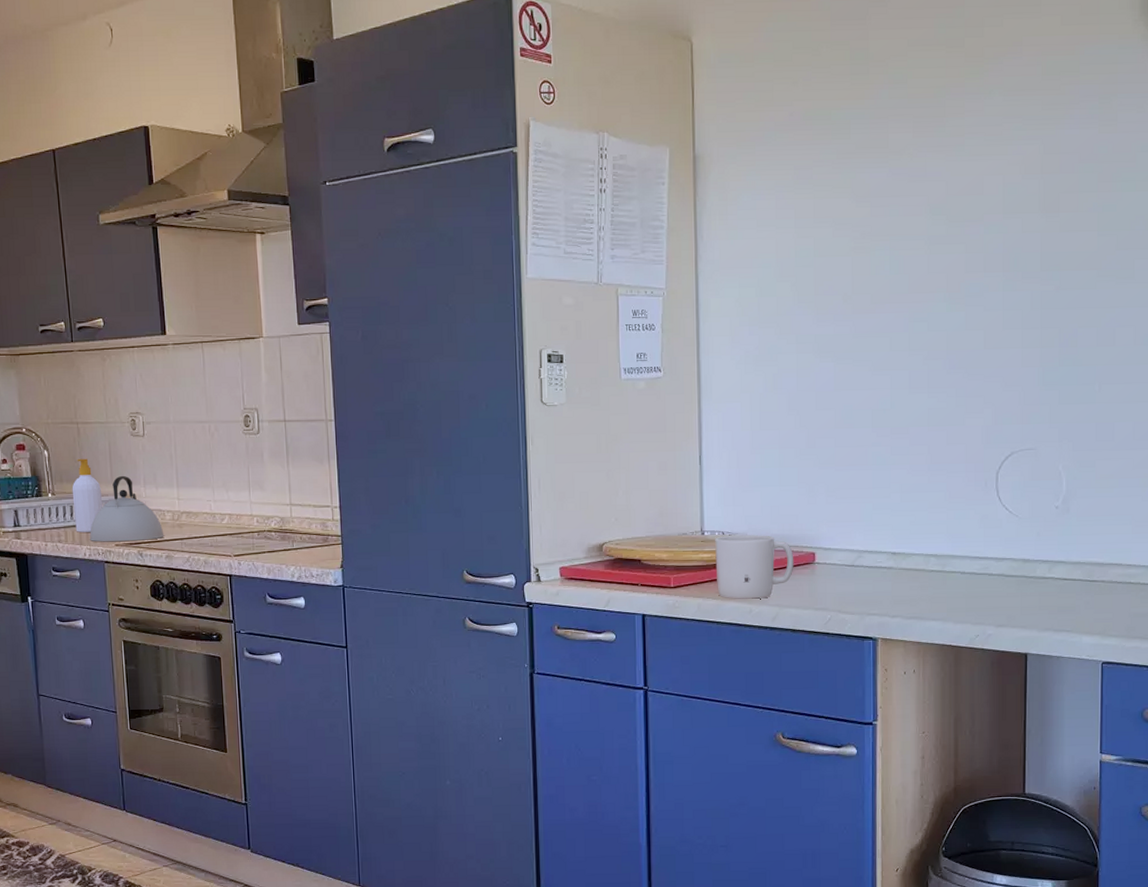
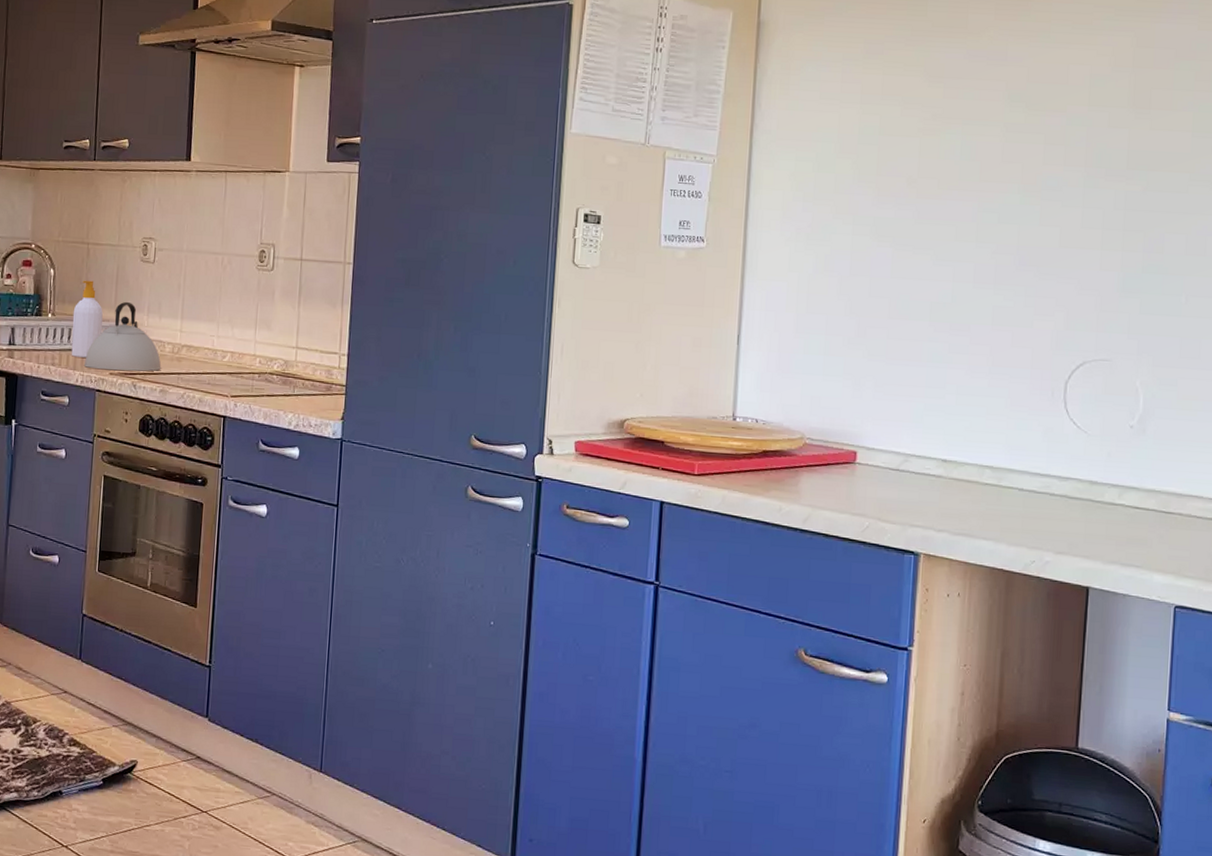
mug: present [715,535,794,600] -> none [745,424,833,497]

